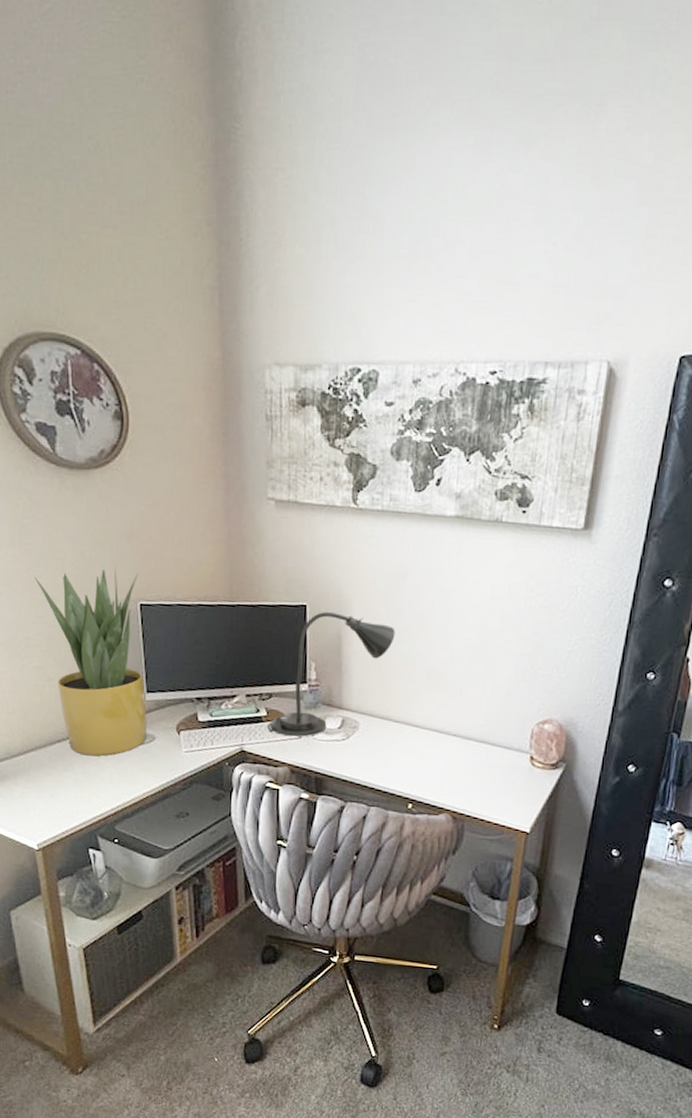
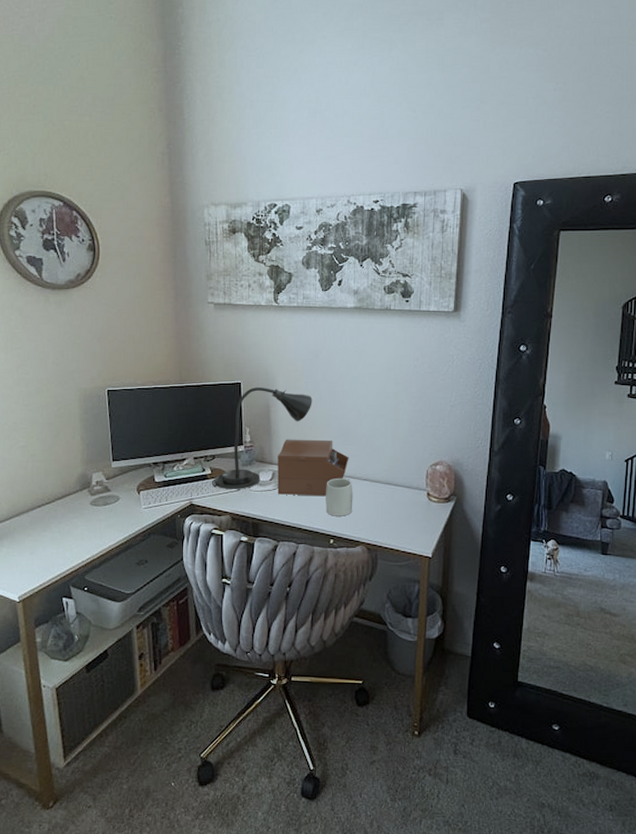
planter: present [35,566,147,756] -> none [23,362,112,517]
sewing box: none [347,679,437,751] -> present [277,439,349,495]
mug: none [404,730,440,778] -> present [325,477,353,517]

